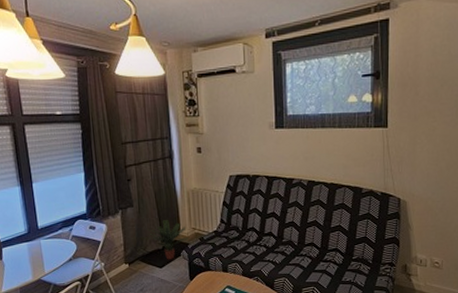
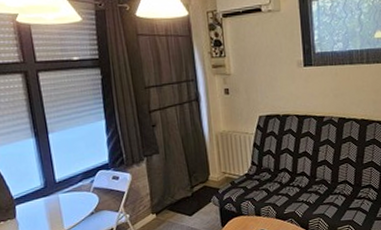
potted plant: present [147,220,189,260] -> none [175,165,219,207]

